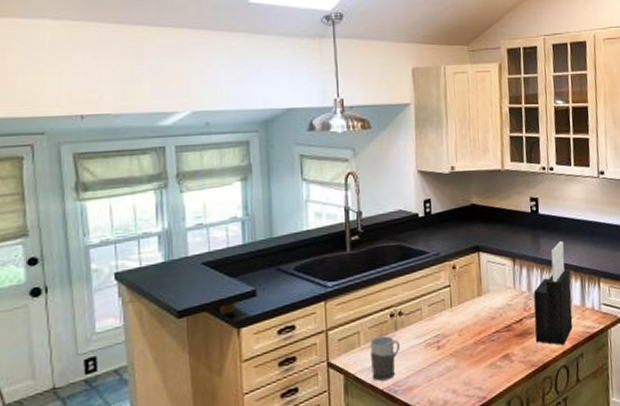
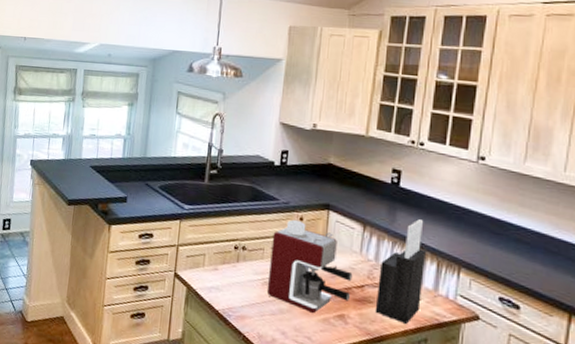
mug: present [369,335,401,381] -> none [210,262,240,304]
coffee maker: none [428,269,511,363] -> present [266,219,353,314]

